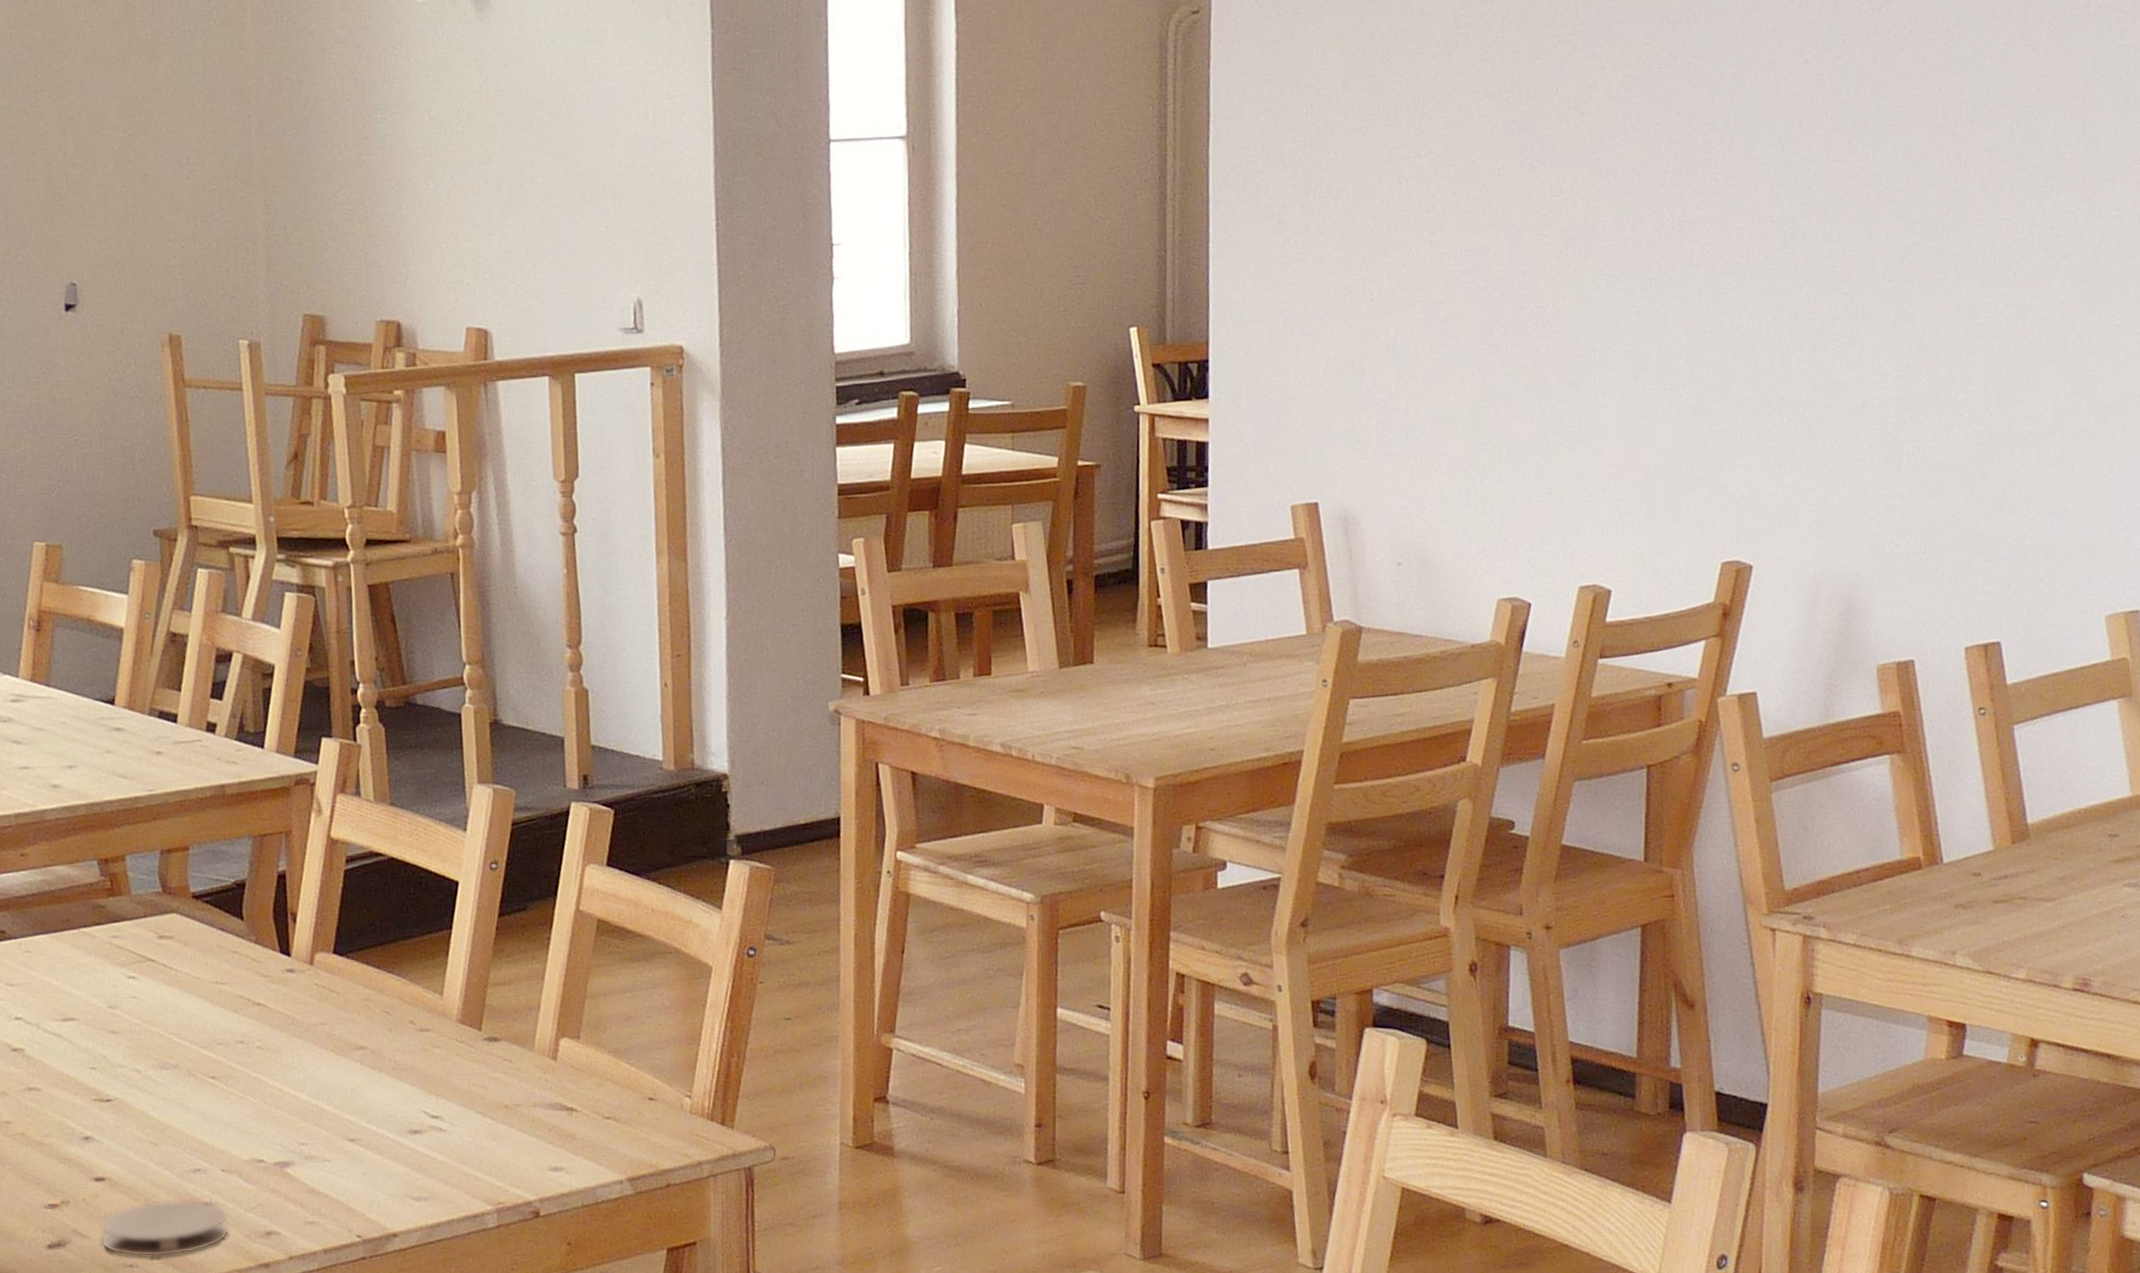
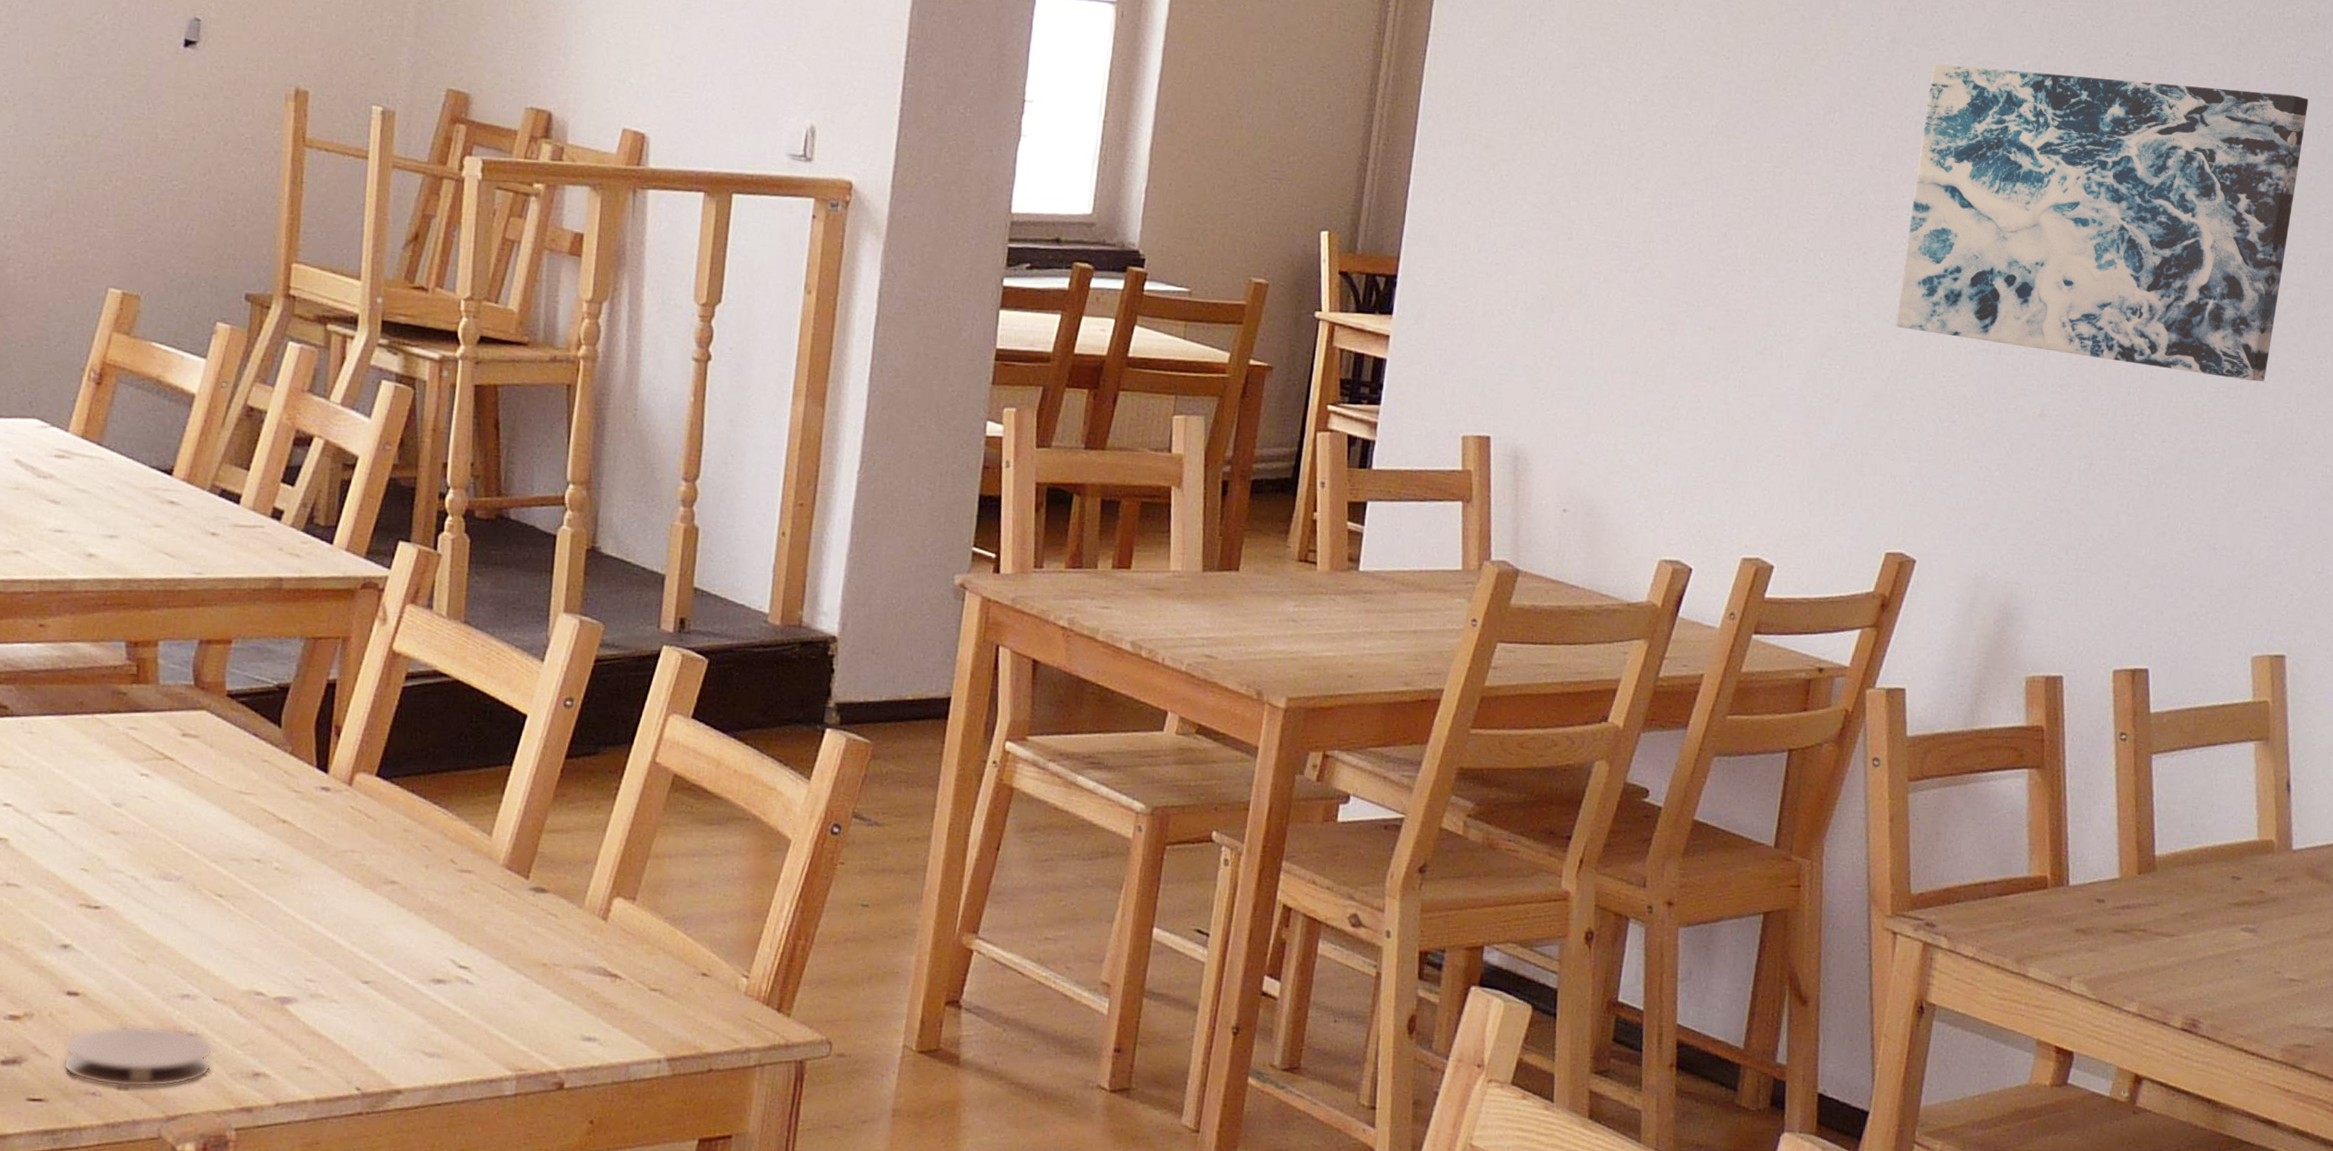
wall art: none [1705,47,2105,342] -> present [1896,64,2309,382]

